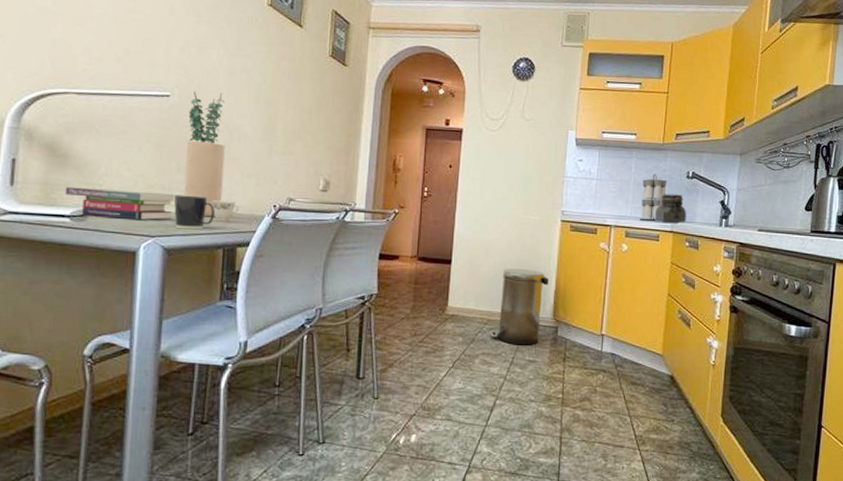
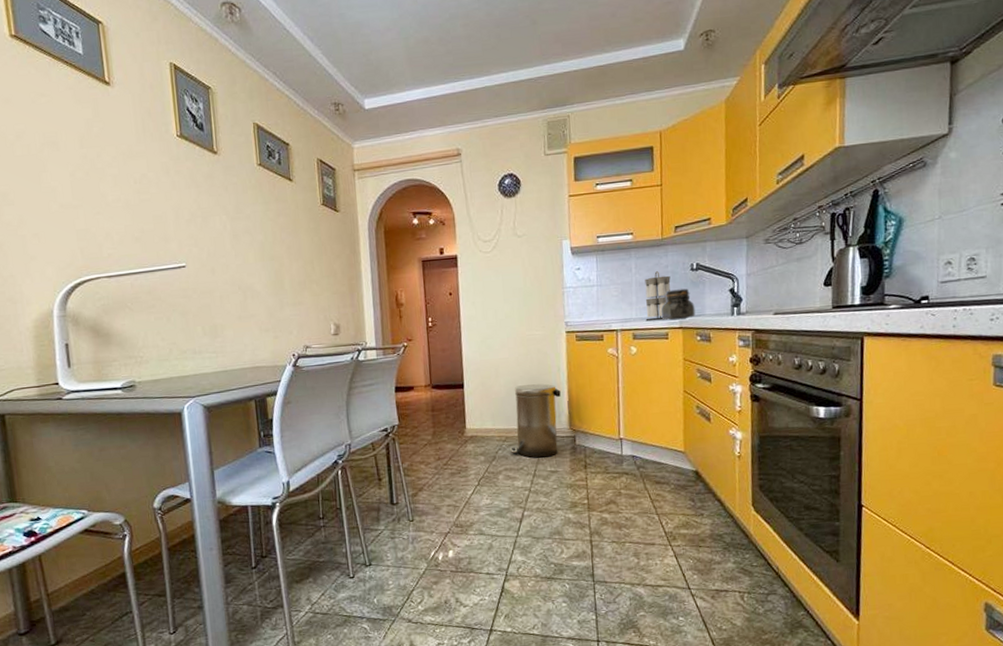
books: present [65,187,175,221] -> none [113,356,207,386]
mug: present [173,194,216,230] -> none [204,354,243,388]
vase: present [183,91,225,217] -> none [204,256,247,373]
teacup: present [212,200,239,222] -> none [238,355,263,376]

